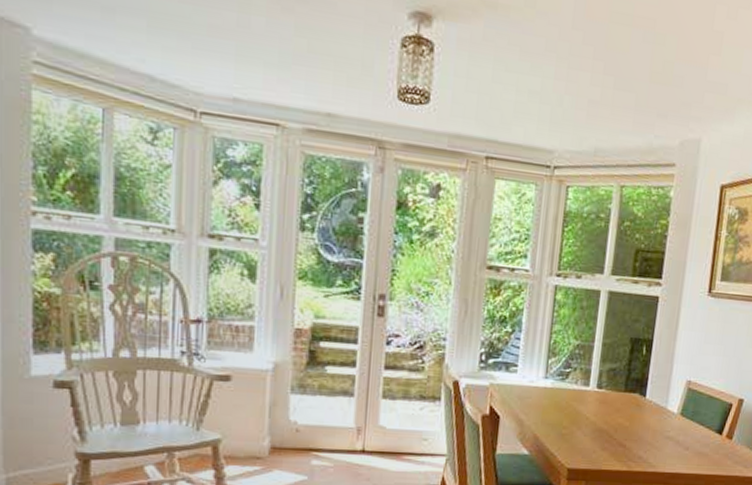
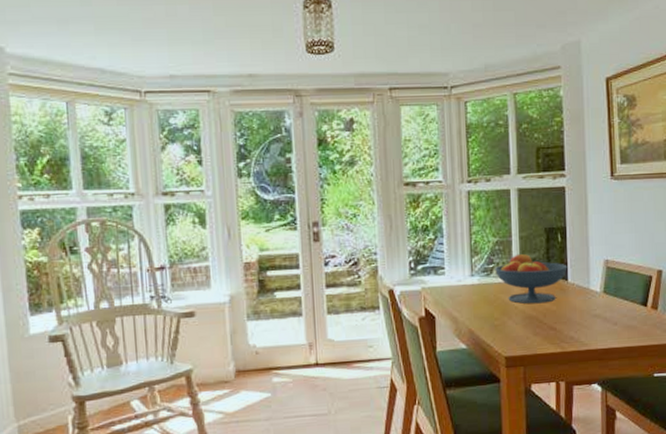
fruit bowl: none [570,361,648,418] -> present [494,253,568,304]

